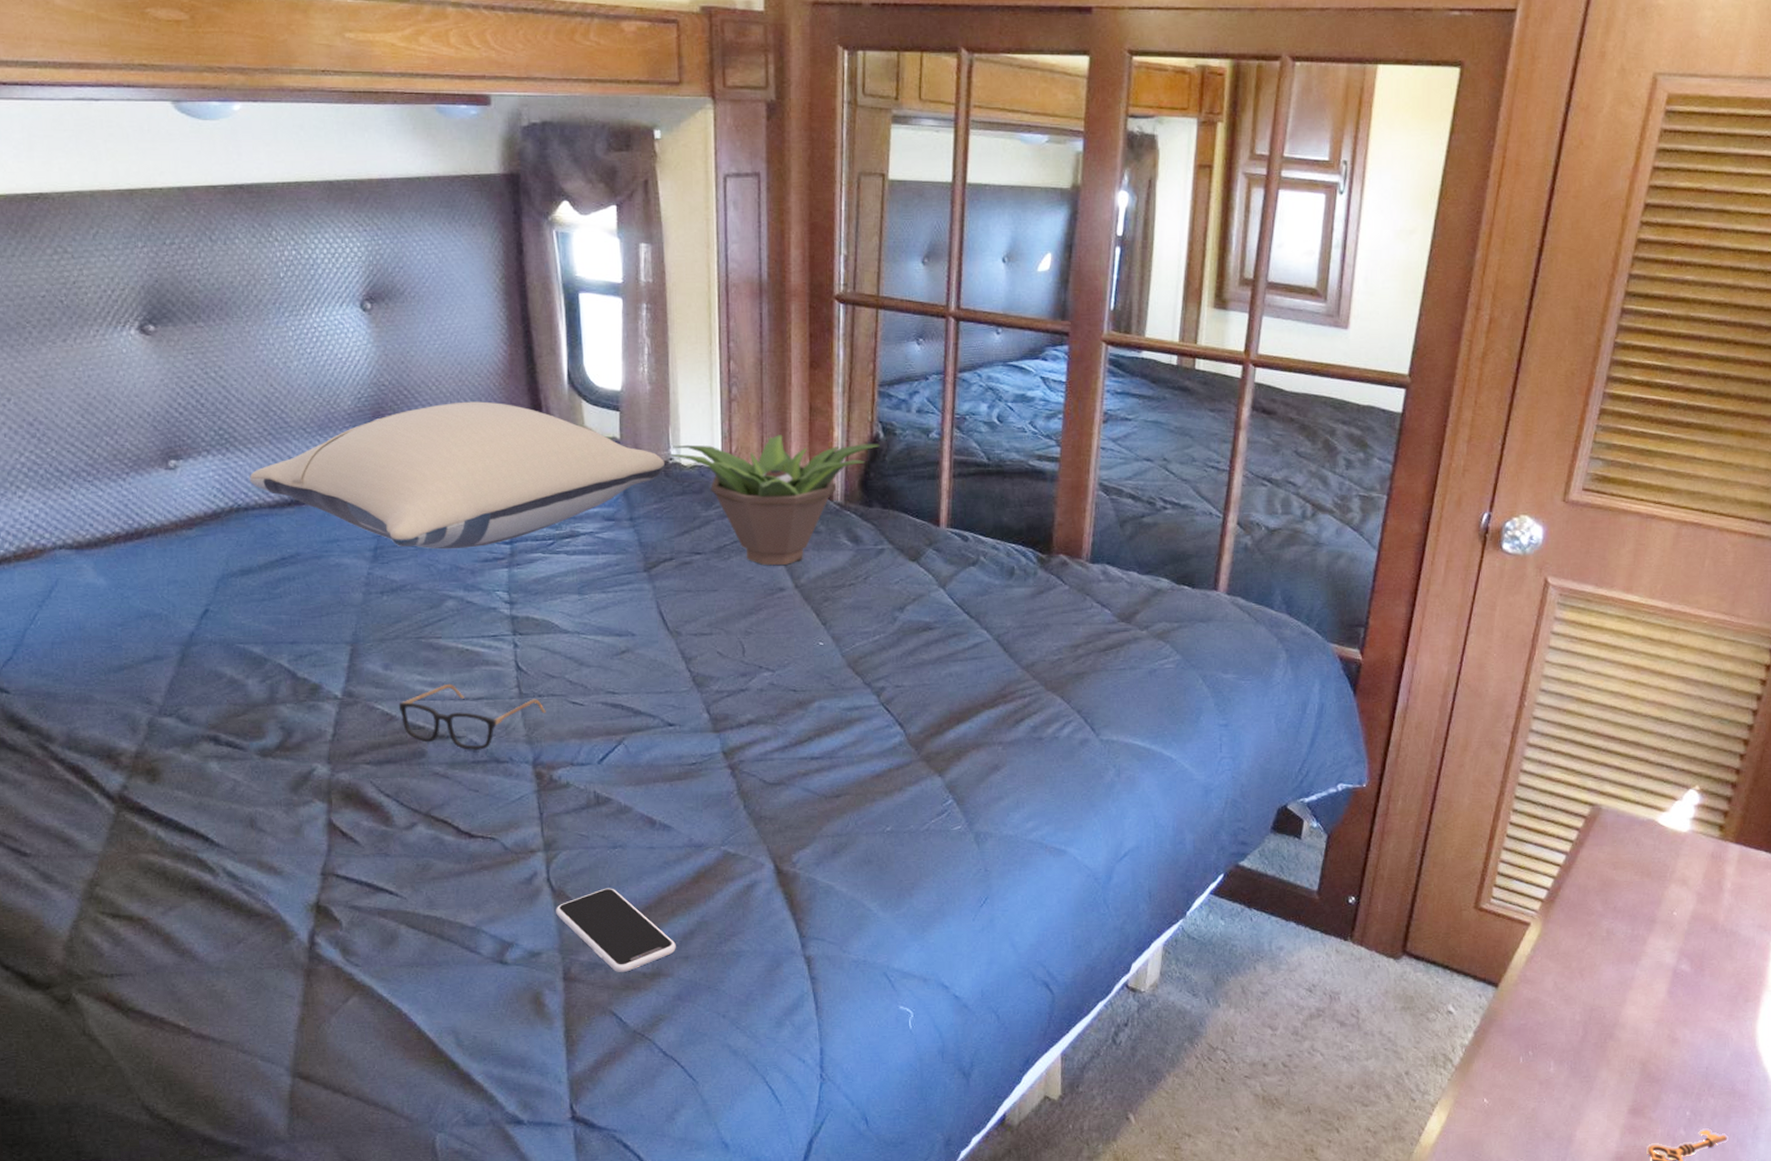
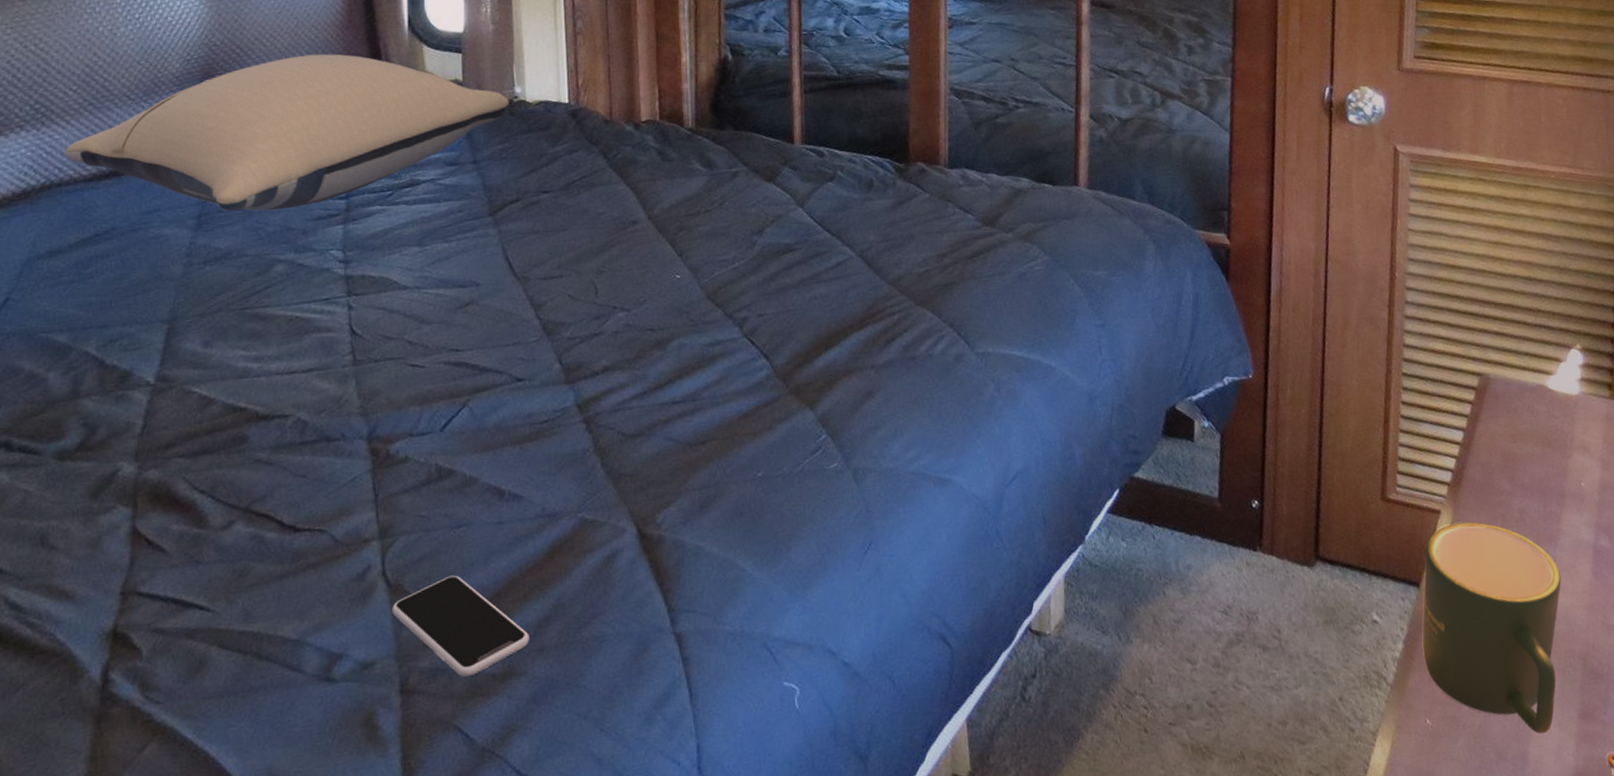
eyeglasses: present [398,683,546,750] -> none [218,356,383,430]
decorative plant: present [670,435,880,566] -> none [515,64,729,199]
mug: none [1491,936,1636,1122] -> present [1422,522,1562,735]

